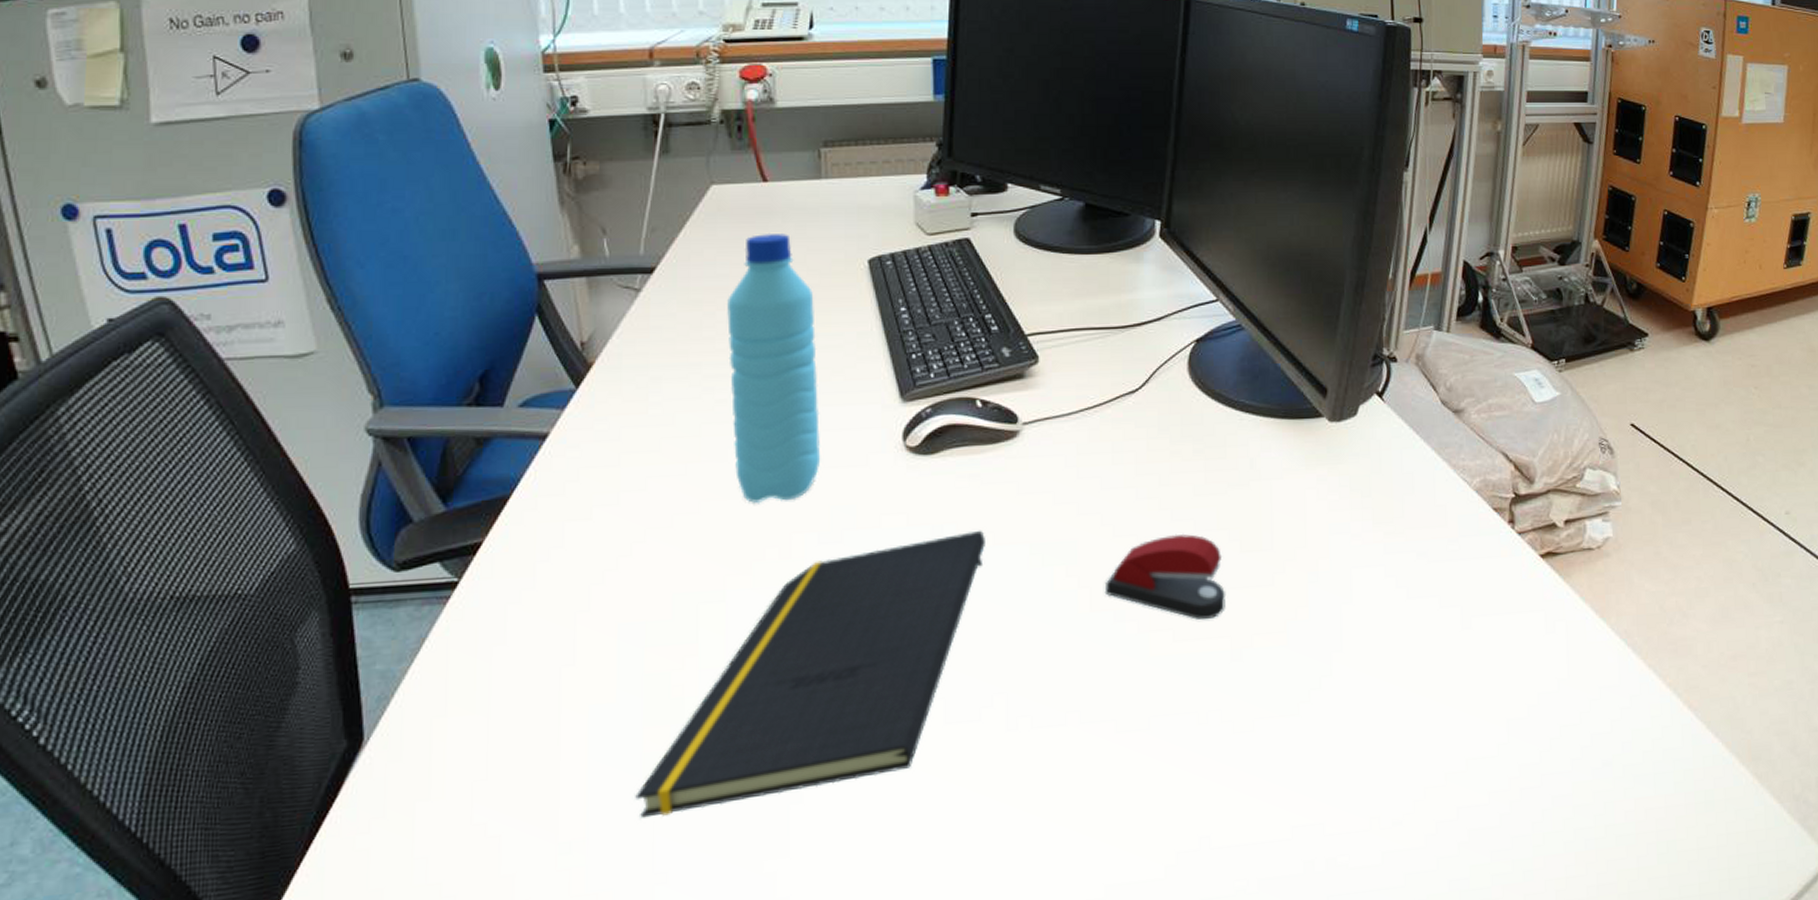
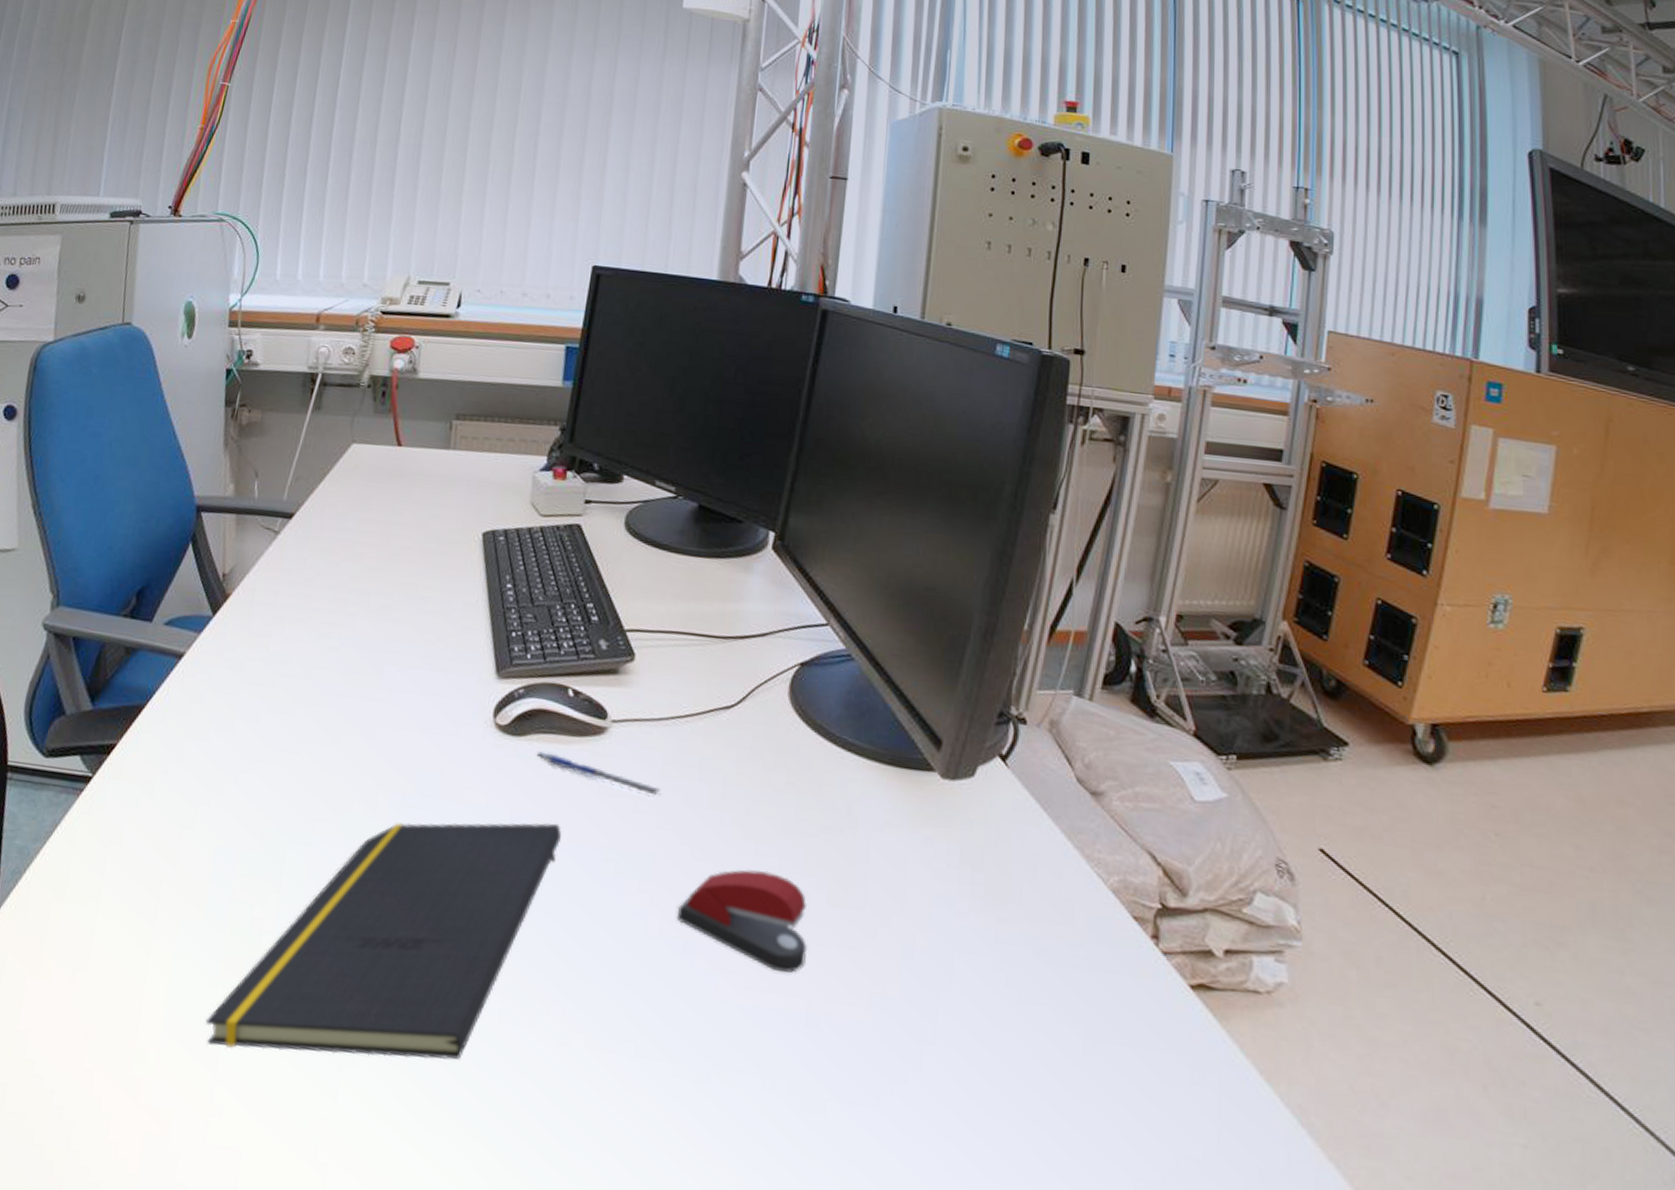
water bottle: present [727,232,821,504] -> none [336,494,429,758]
pen: none [953,464,1078,488] -> present [538,751,661,797]

